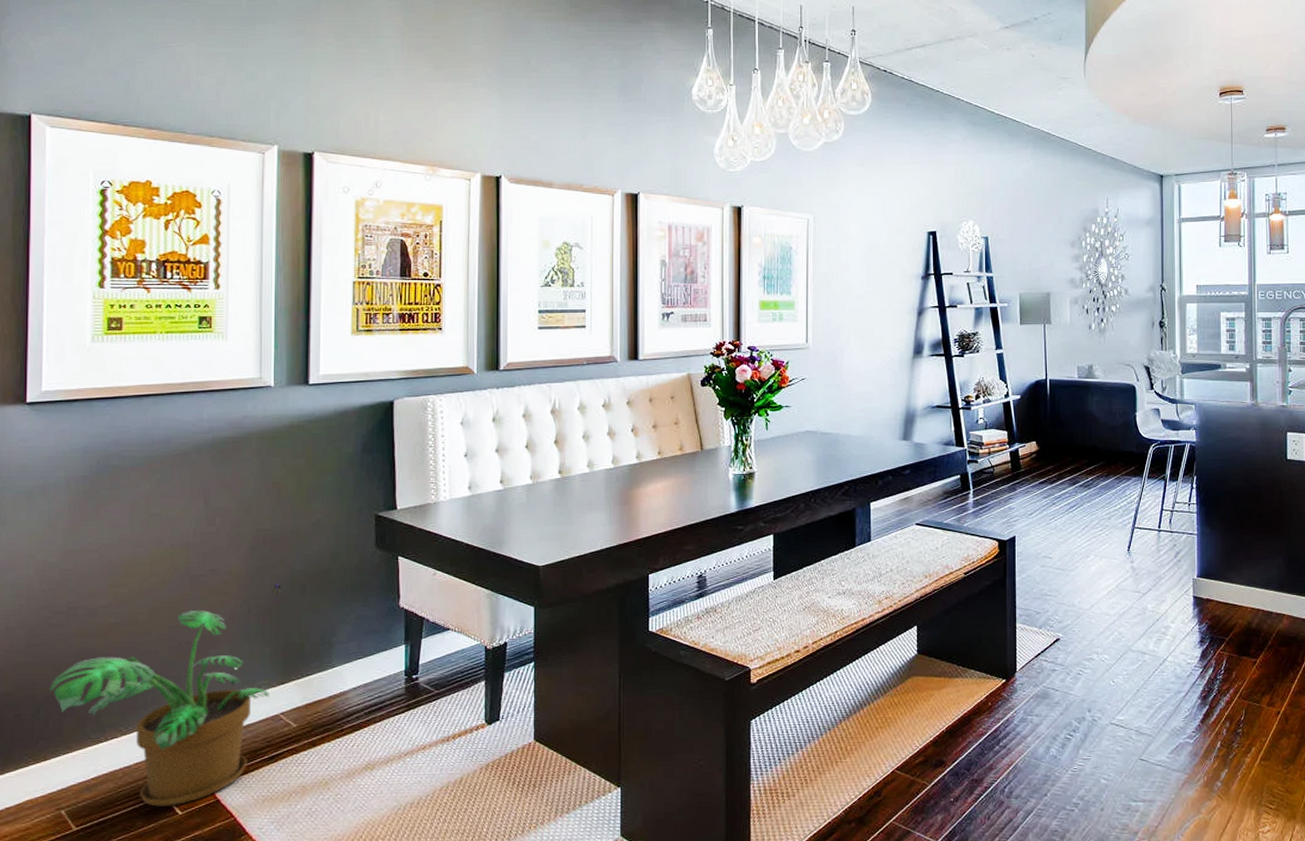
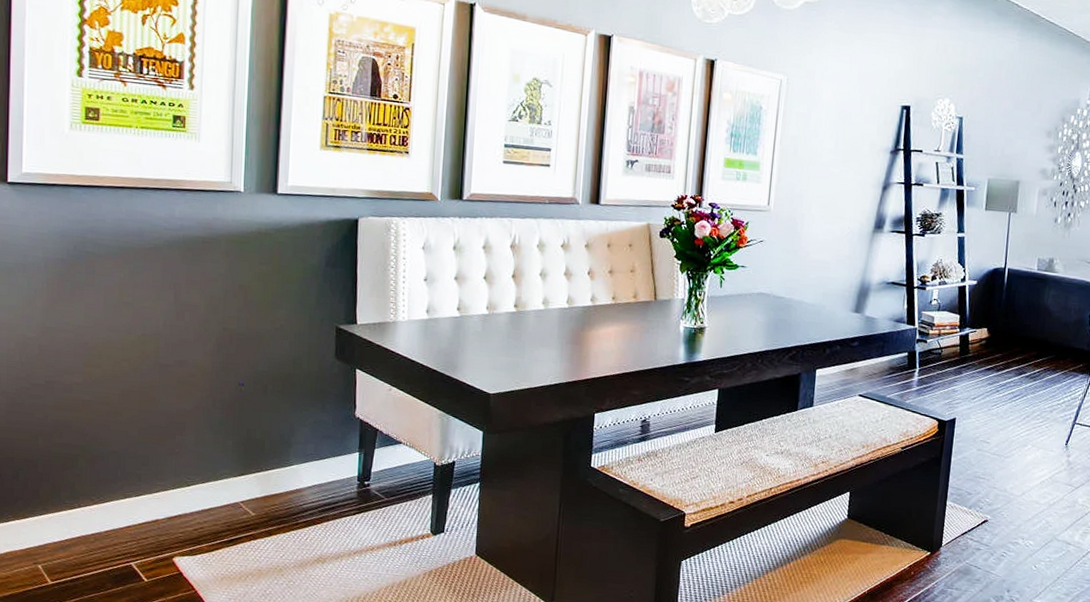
potted plant: present [49,609,269,807] -> none [27,396,231,573]

